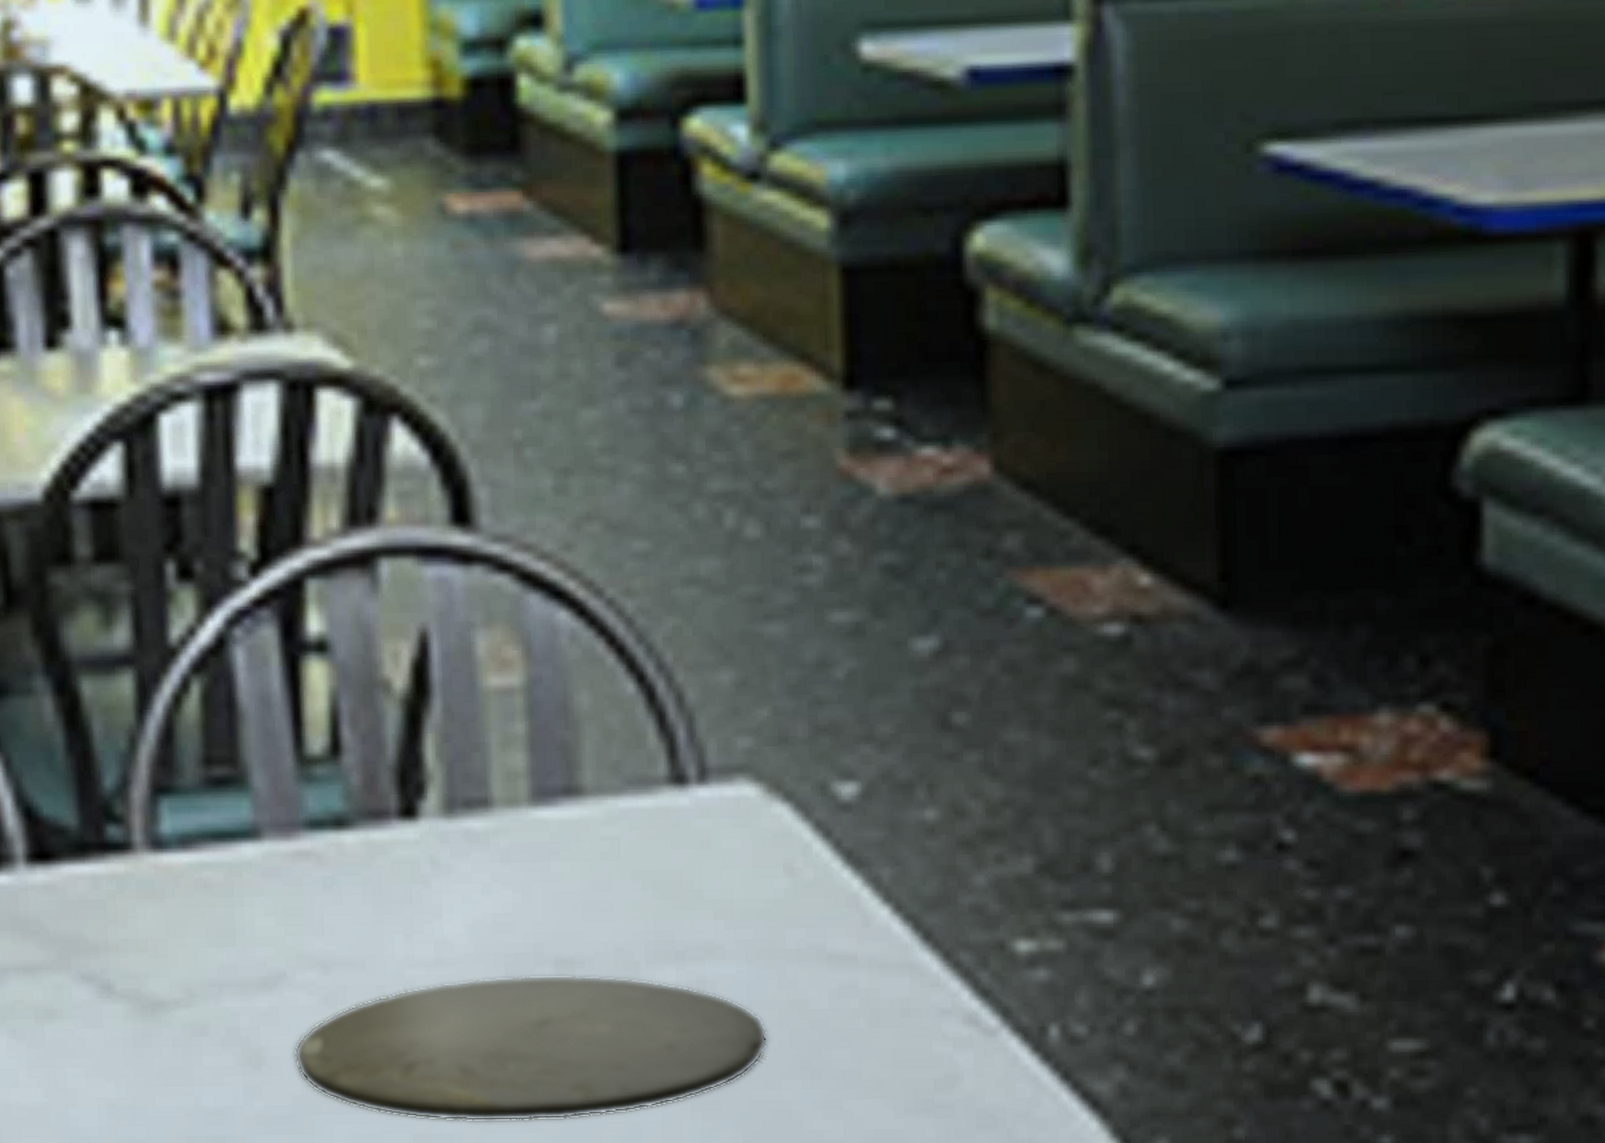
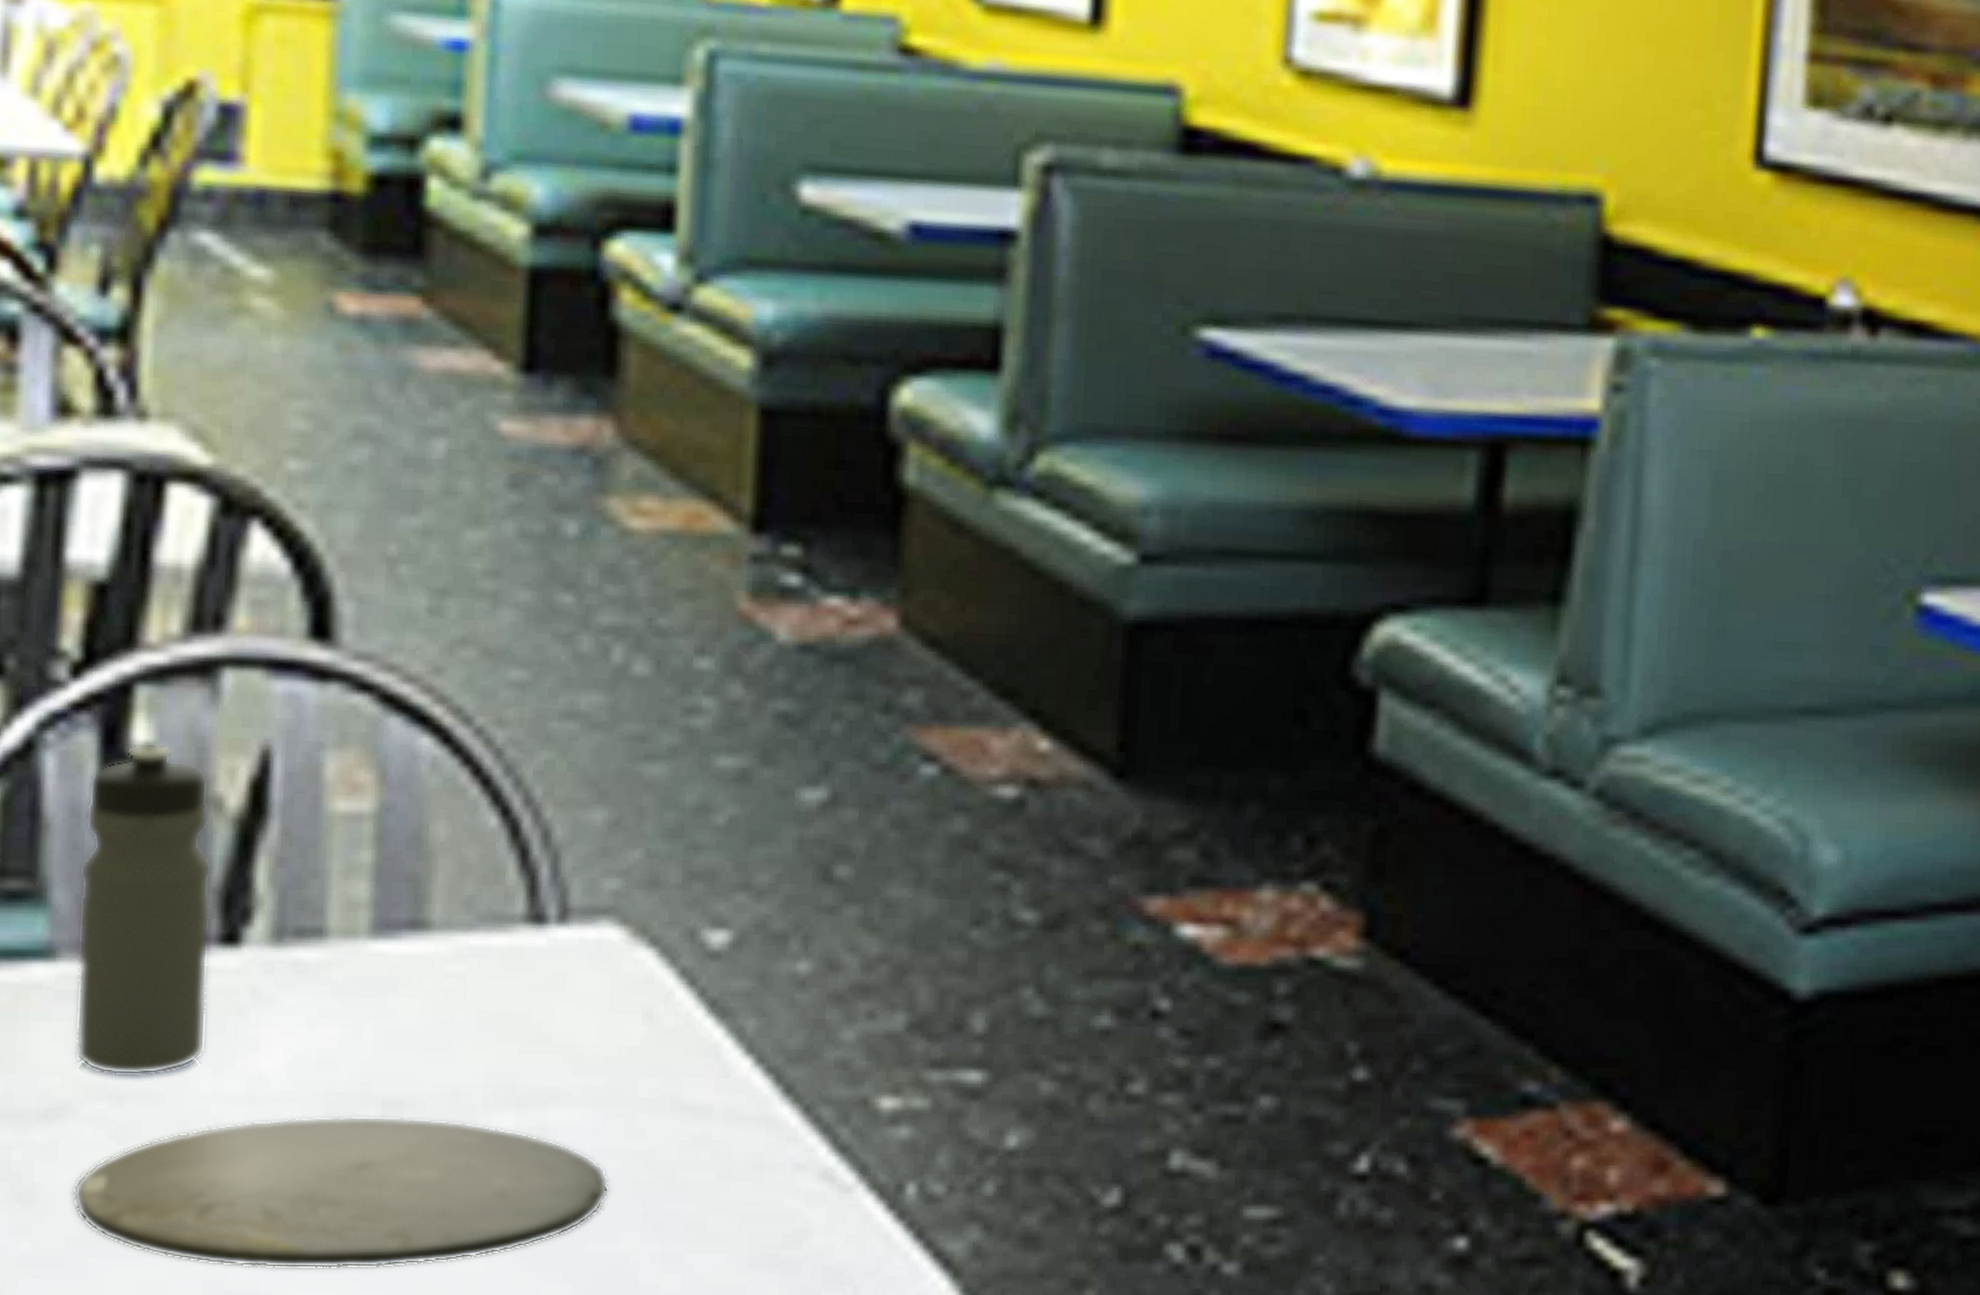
water bottle: none [274,632,397,946] -> present [74,742,212,1077]

